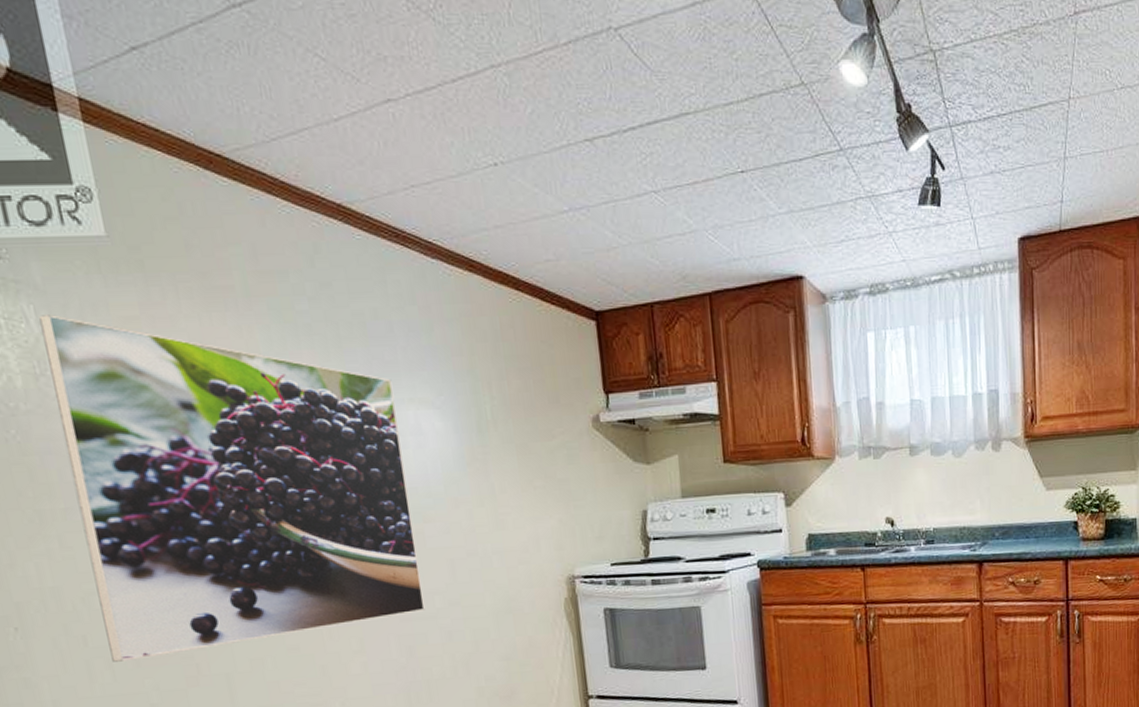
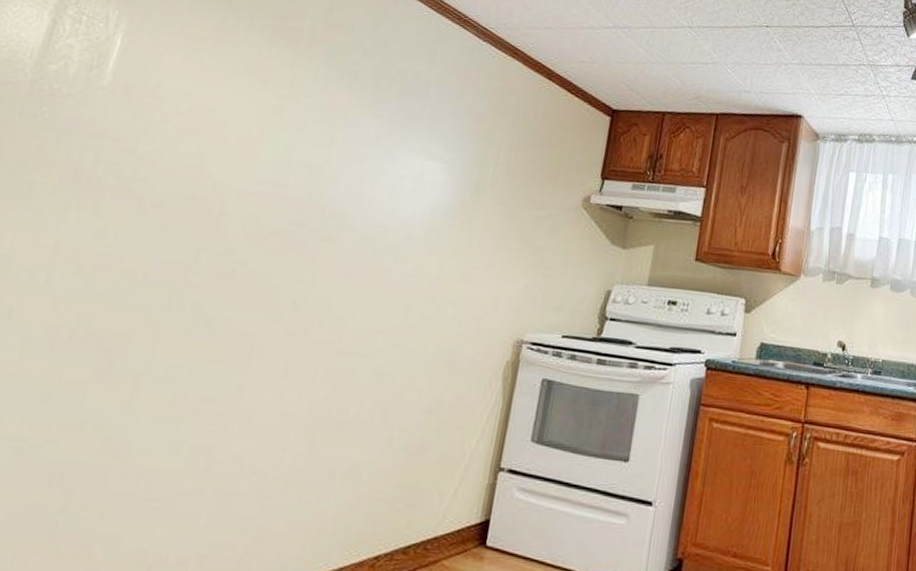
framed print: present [39,315,425,662] -> none [27,20,412,348]

